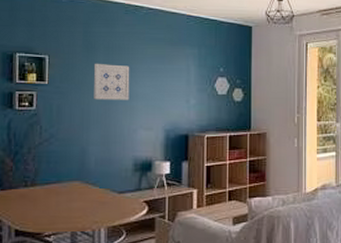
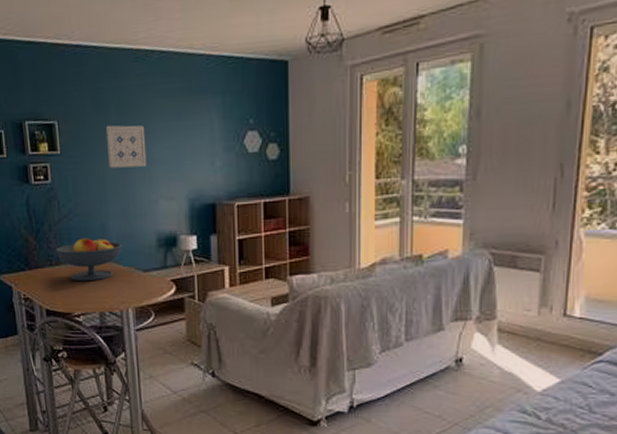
fruit bowl: none [32,161,101,202] -> present [55,237,123,282]

